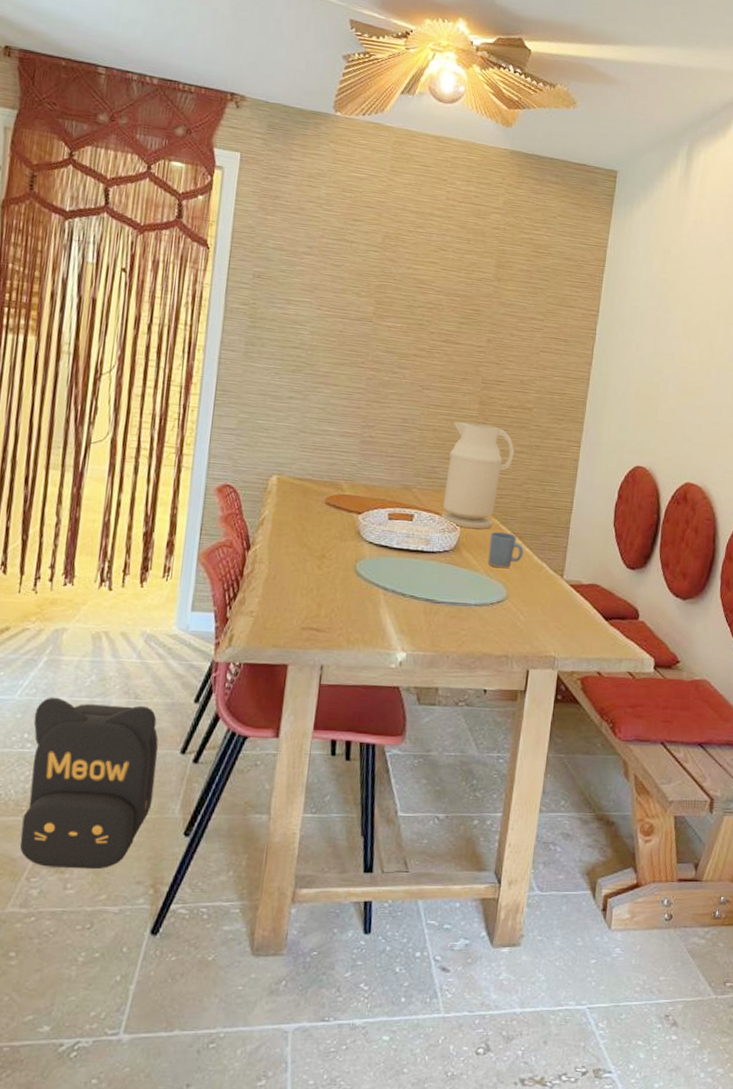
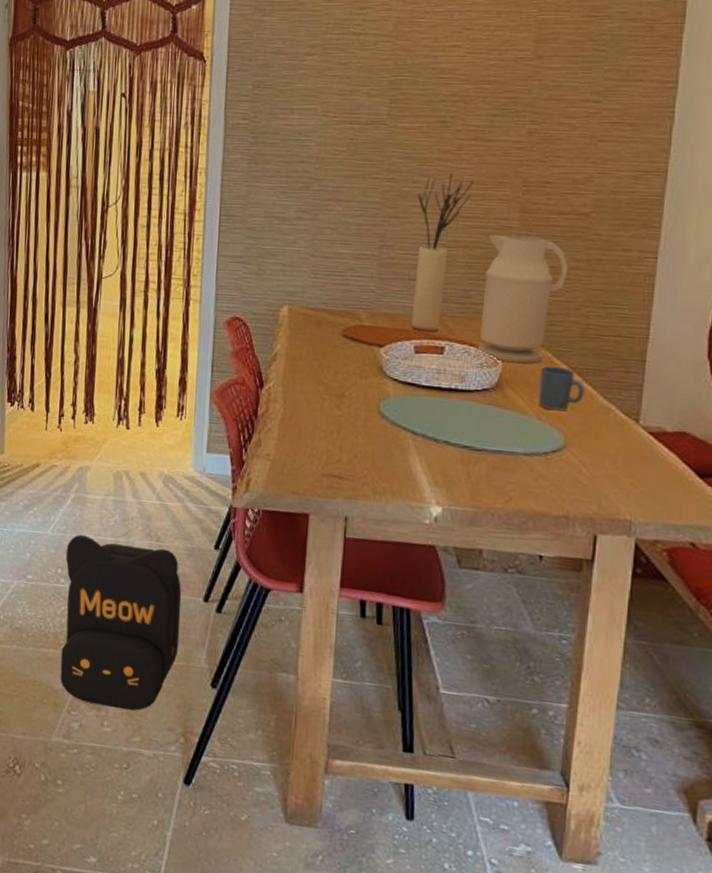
vase: none [386,367,443,501] -> present [411,173,473,331]

